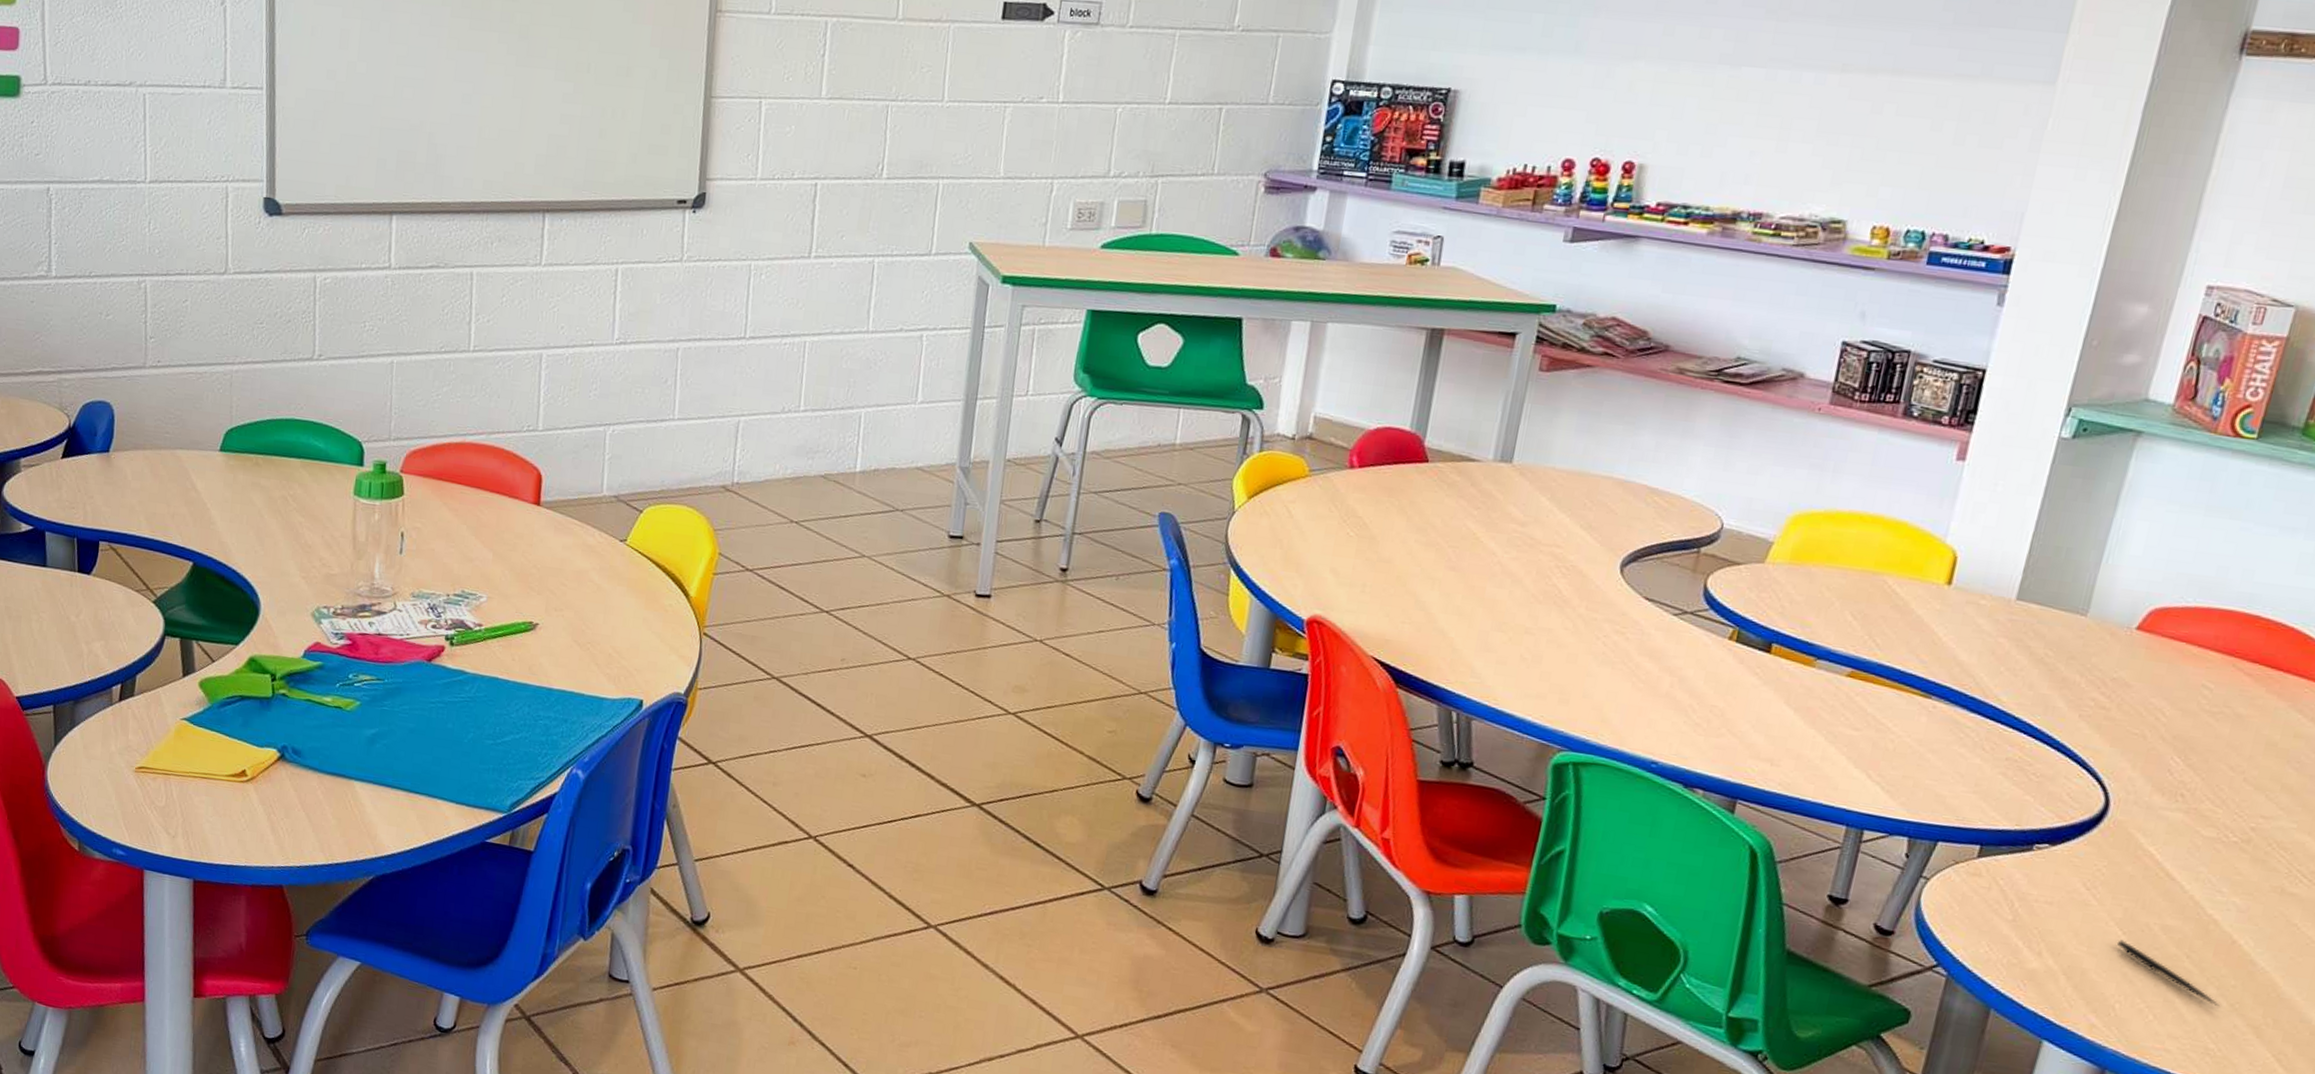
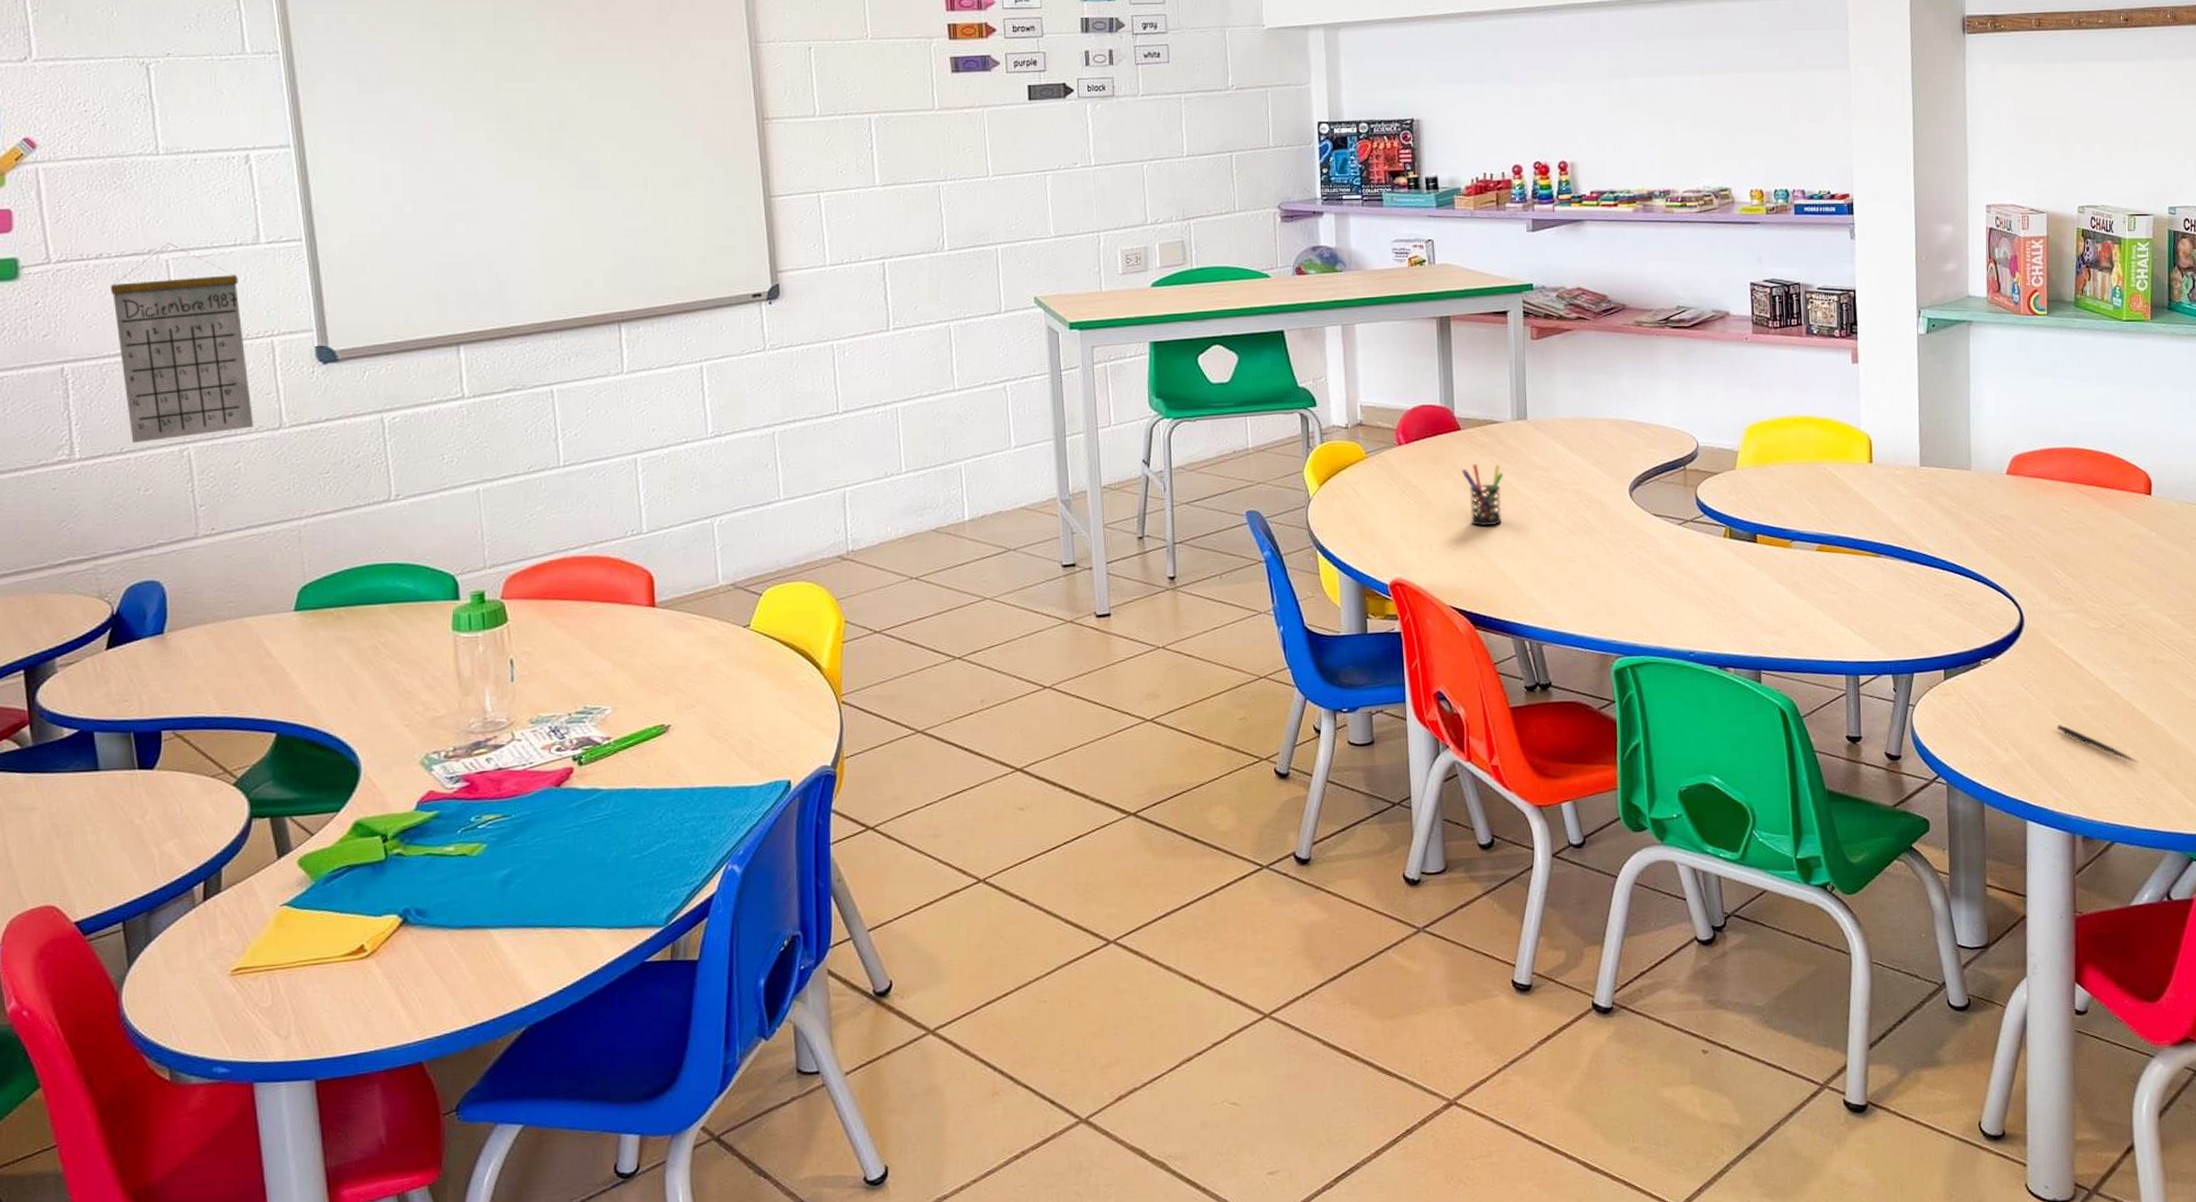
calendar: none [94,77,204,270] -> present [110,243,254,443]
pen holder: none [1418,504,1469,577] -> present [1461,464,1503,527]

